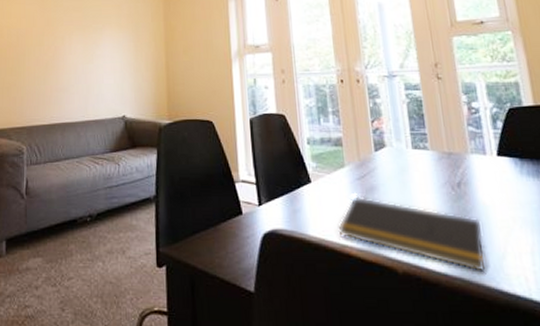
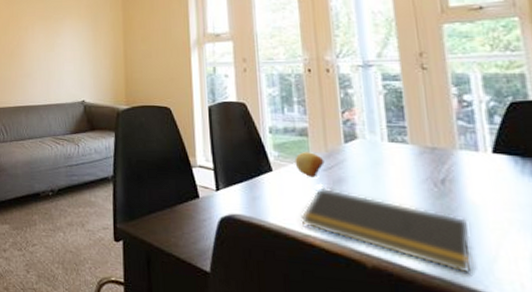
fruit: none [331,162,358,188] -> present [295,152,325,179]

